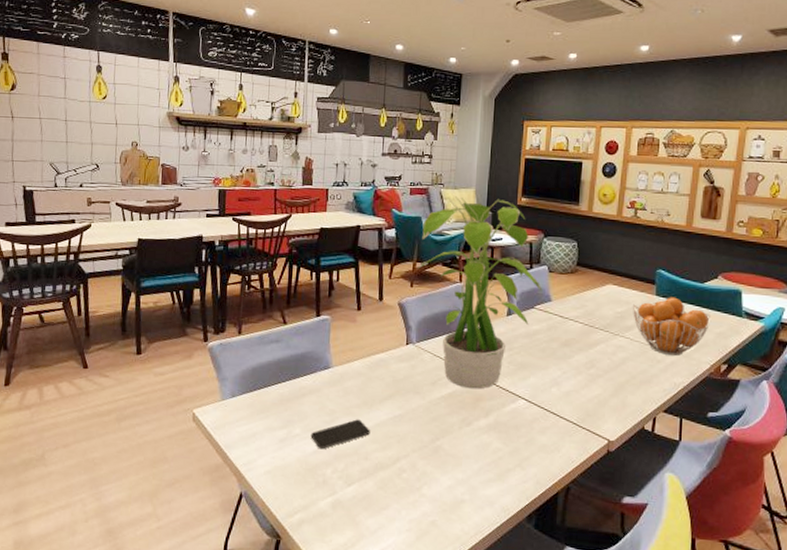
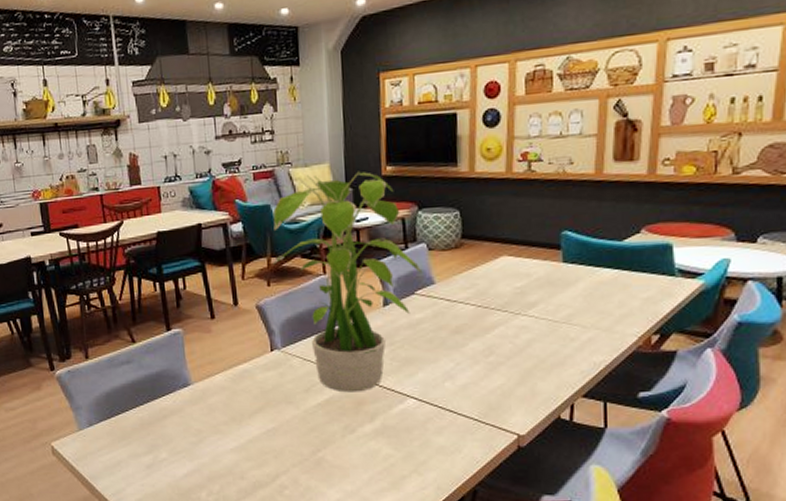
smartphone: present [310,419,370,450] -> none [178,437,243,472]
fruit basket: present [633,297,712,356] -> none [535,261,636,331]

